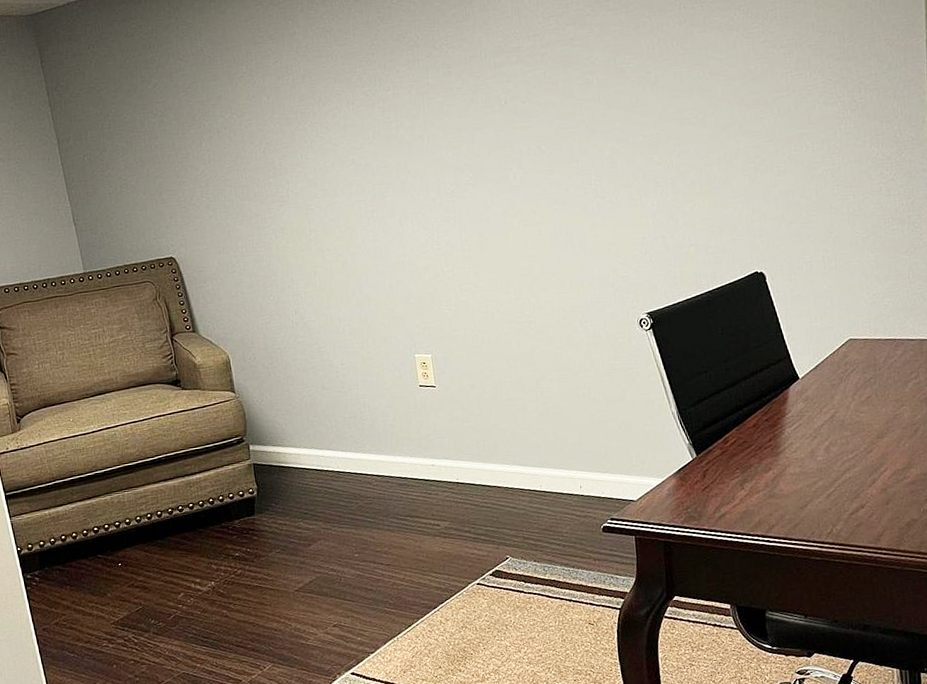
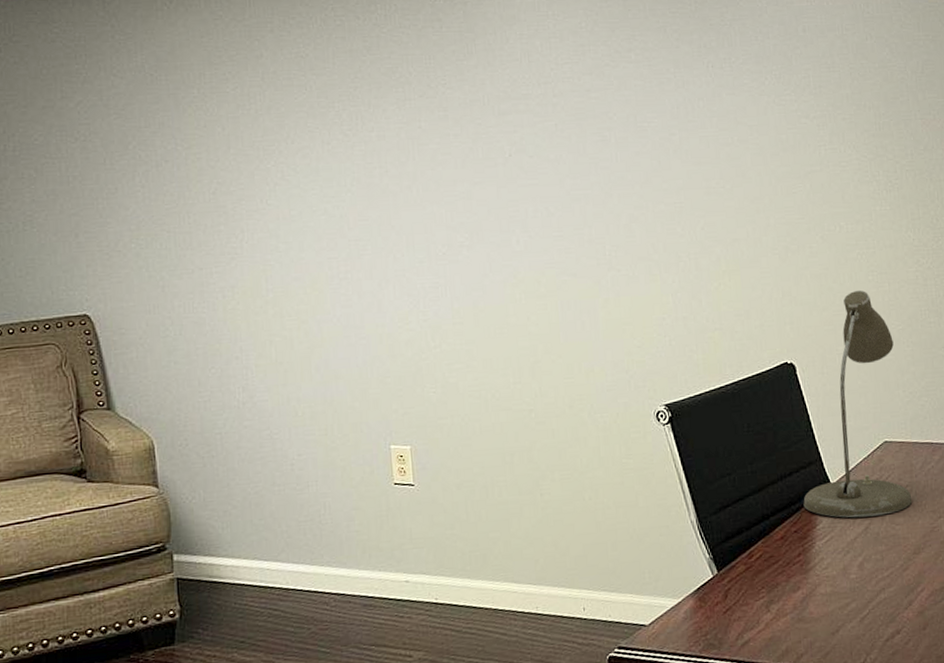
desk lamp: none [773,203,875,407] -> present [803,290,912,518]

